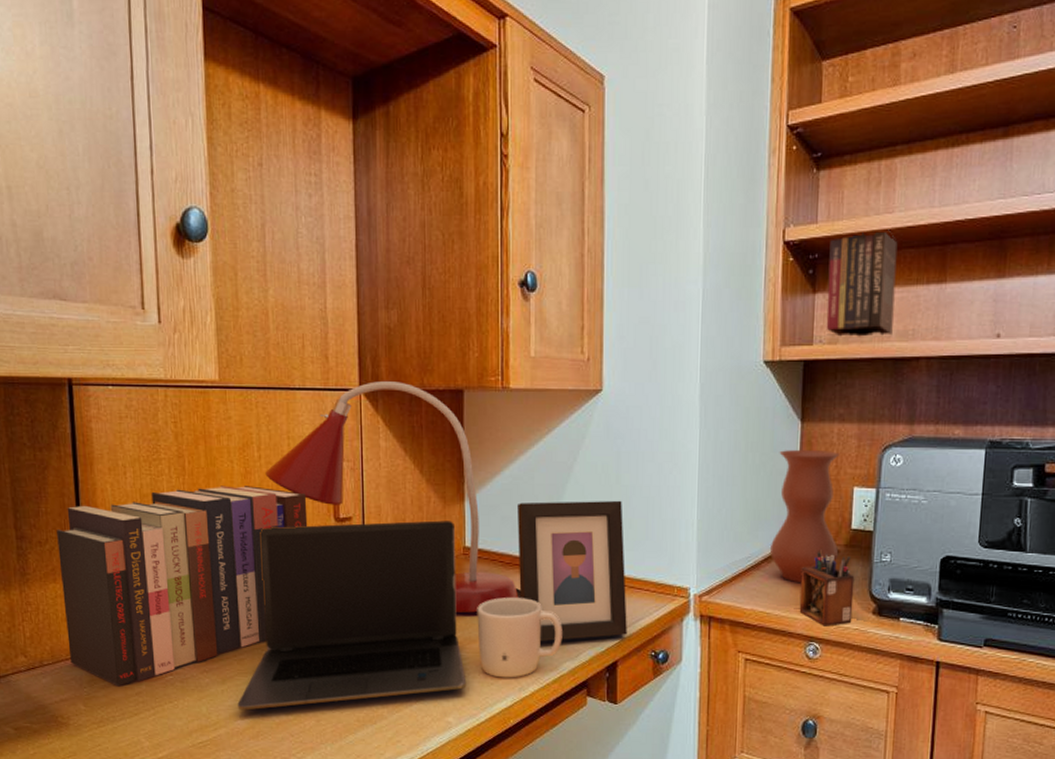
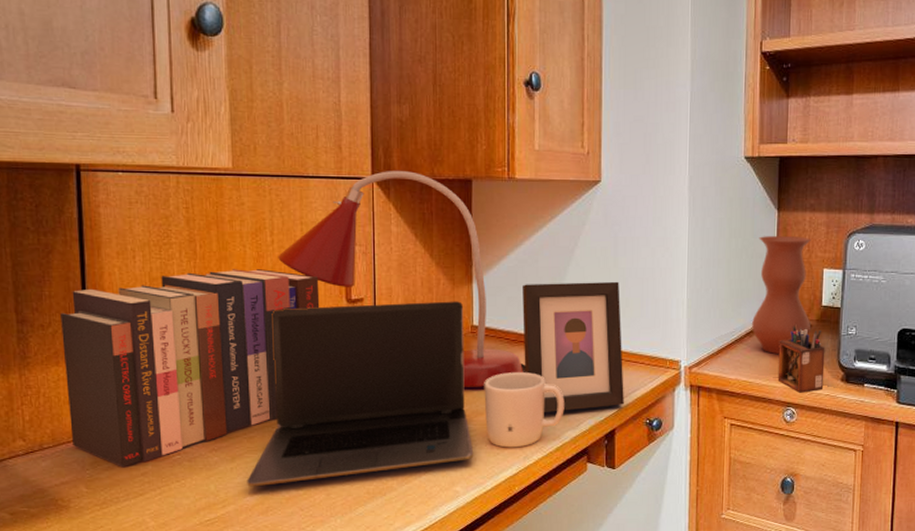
books: present [826,229,898,337] -> none [798,44,858,137]

